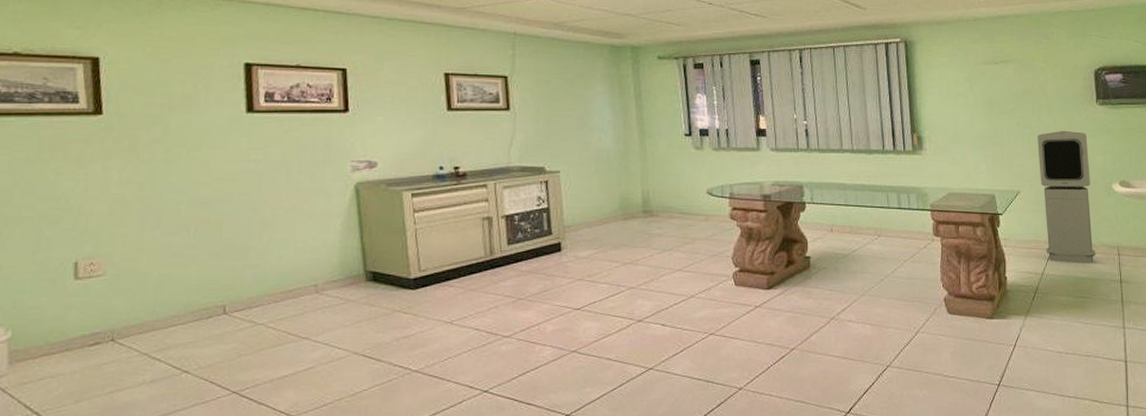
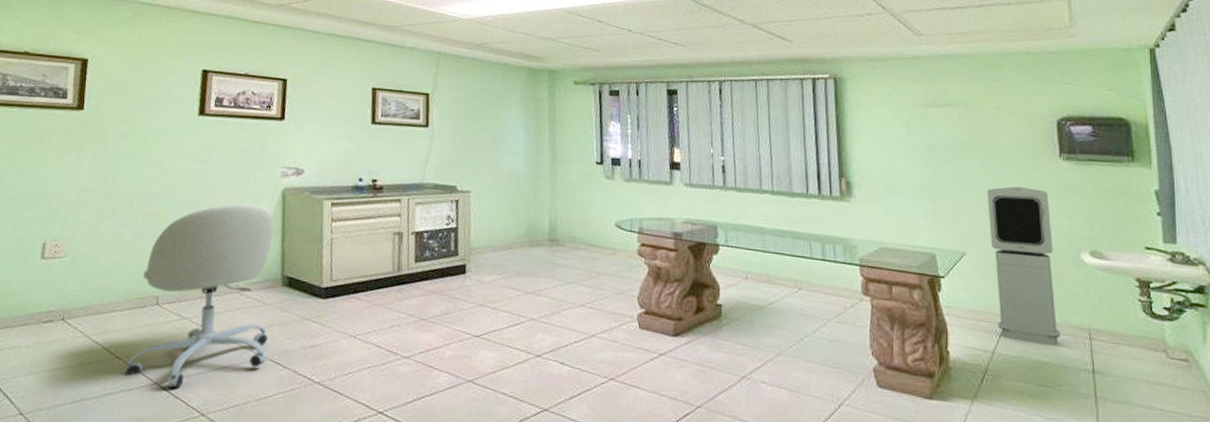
office chair: none [196,202,357,396] -> present [124,204,275,389]

